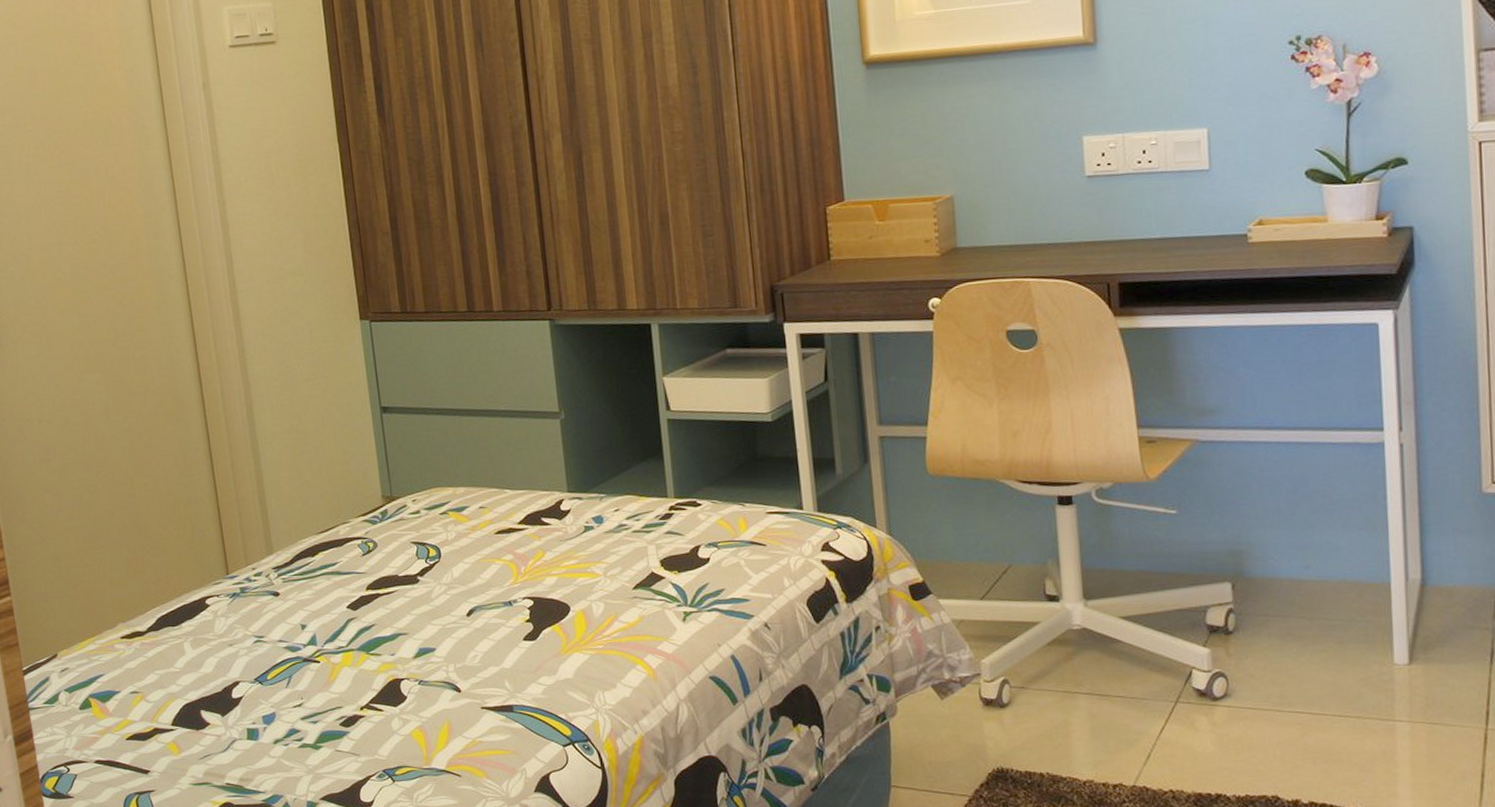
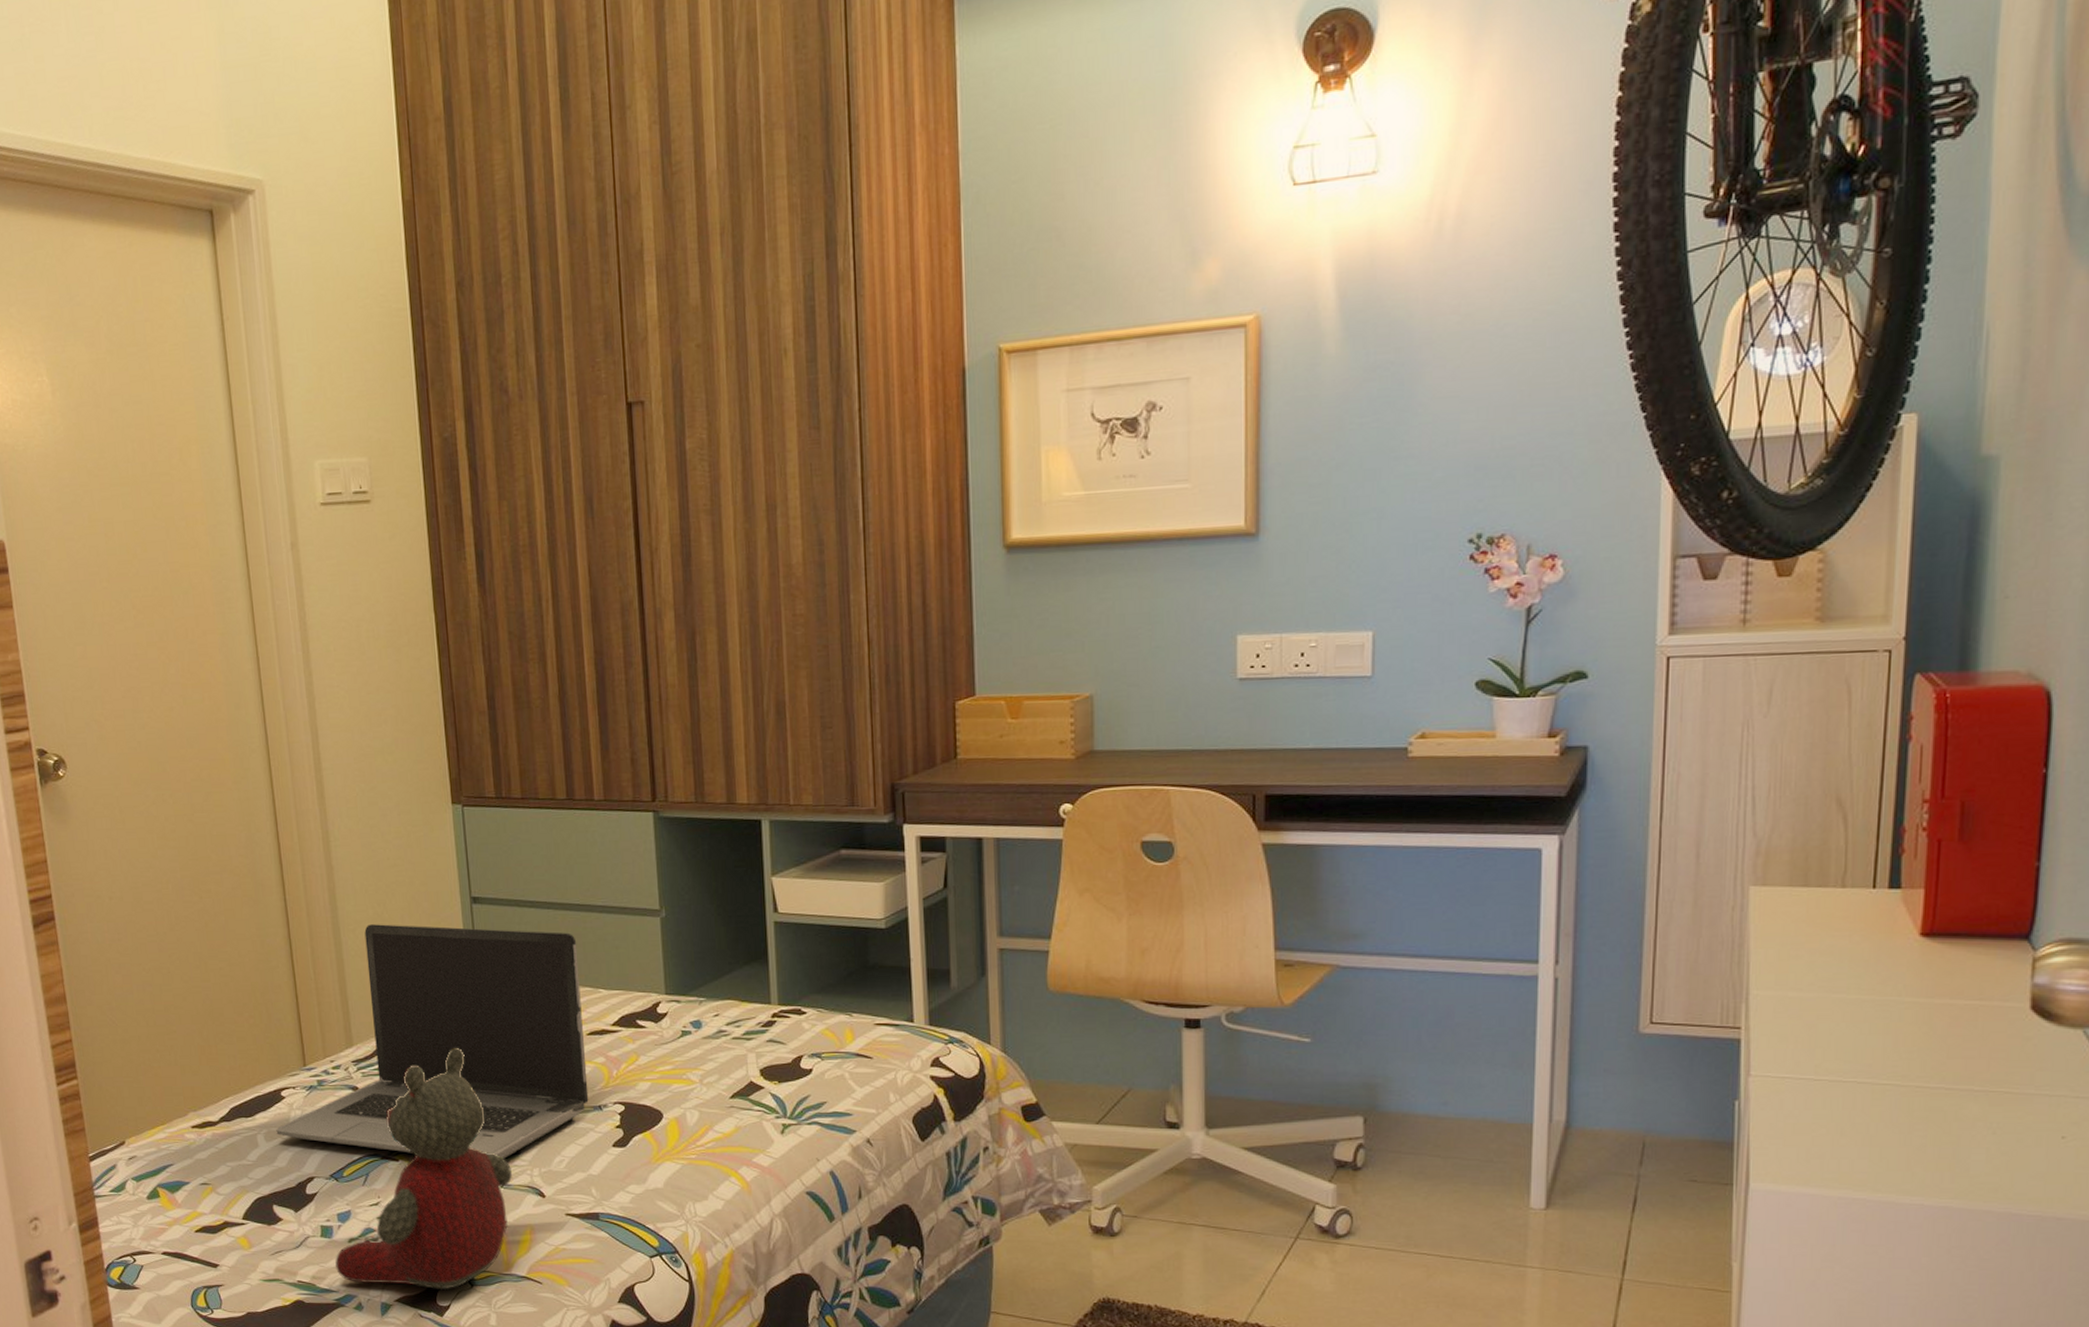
laptop computer: none [202,435,499,656] -> present [276,924,589,1159]
stuffed bear: none [261,550,430,787] -> present [335,1047,513,1290]

